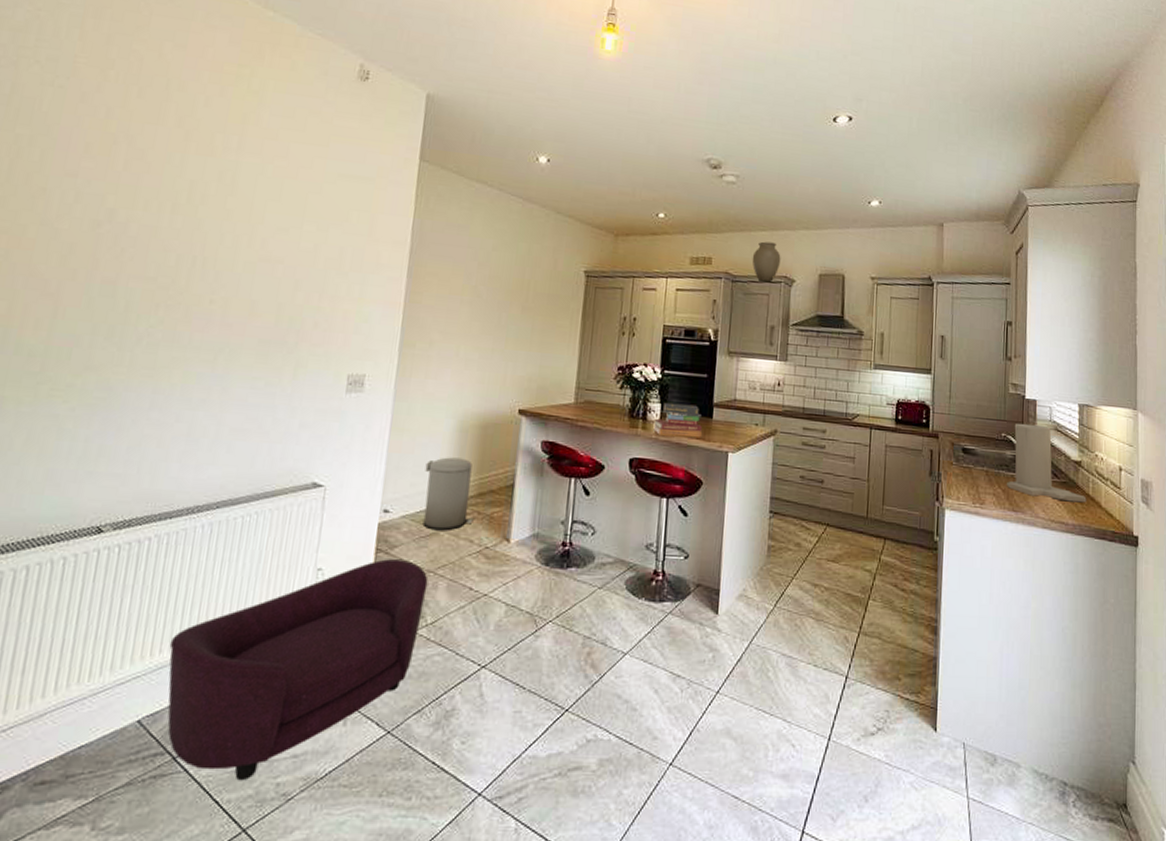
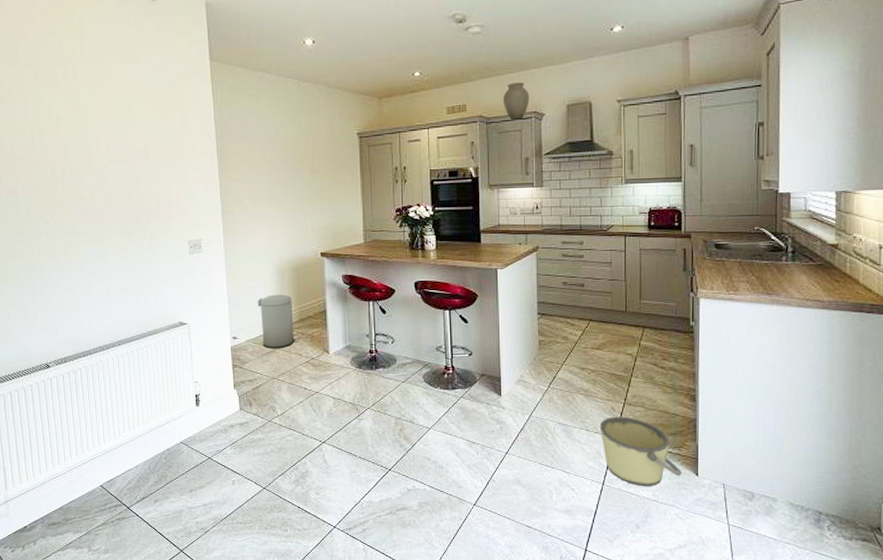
dog bed: present [167,559,429,781] -> none [109,372,274,521]
books: present [653,402,702,438] -> none [431,233,472,262]
bucket: none [830,649,919,744] -> present [601,416,682,486]
paper towel: present [1007,423,1087,503] -> none [761,215,844,282]

